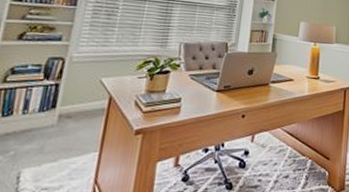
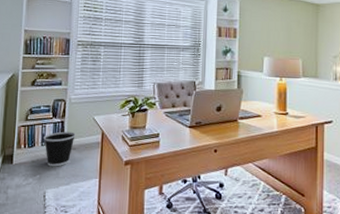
wastebasket: none [26,96,74,140] -> present [43,131,76,167]

